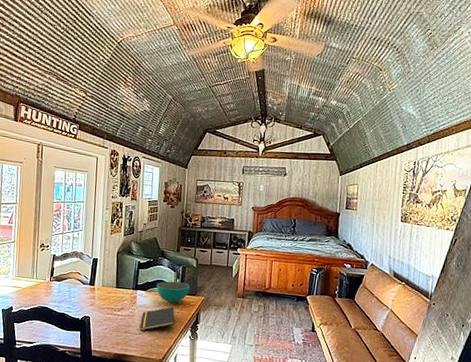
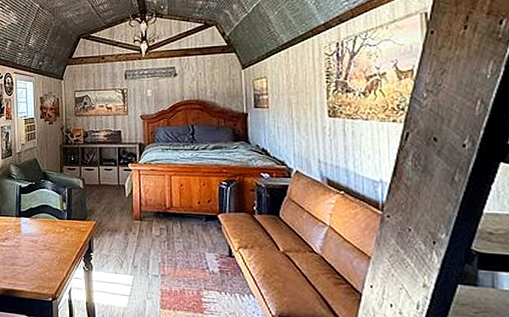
notepad: present [139,307,175,331] -> none [27,234,66,263]
bowl: present [156,281,190,303] -> none [41,205,78,230]

